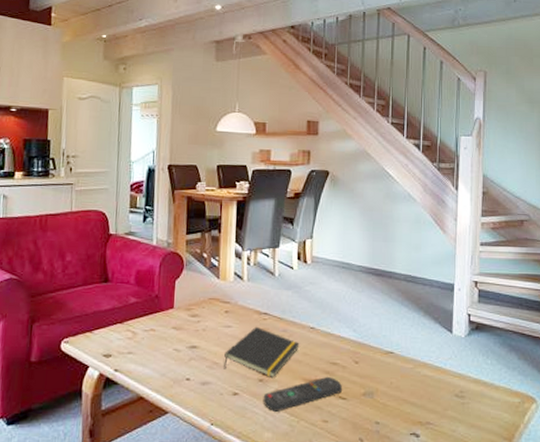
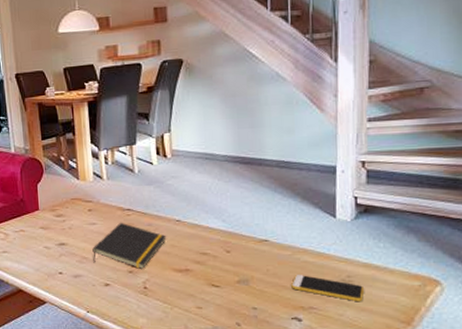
remote control: present [263,376,342,412] -> none [134,266,214,300]
smartphone: none [412,387,475,418] -> present [291,274,365,302]

